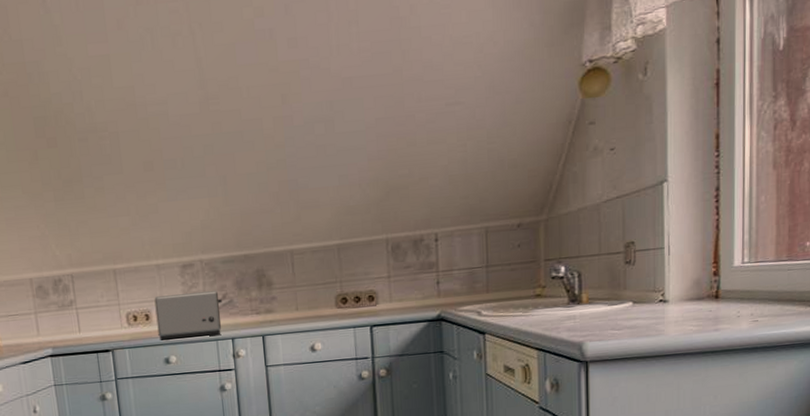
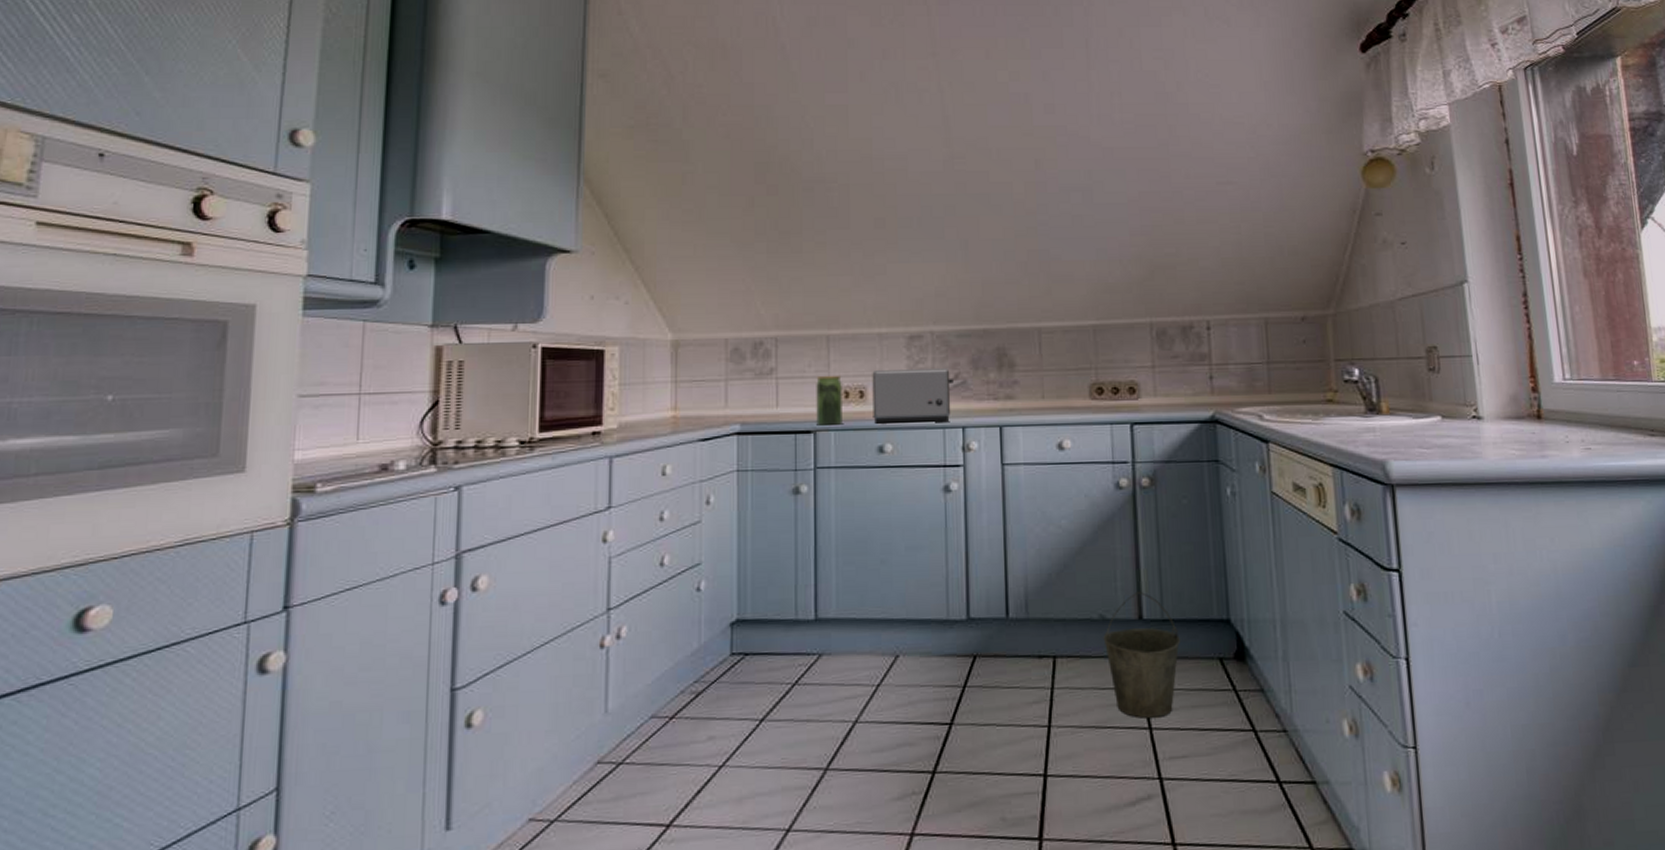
jar: none [108,302,134,345] -> present [816,375,842,426]

